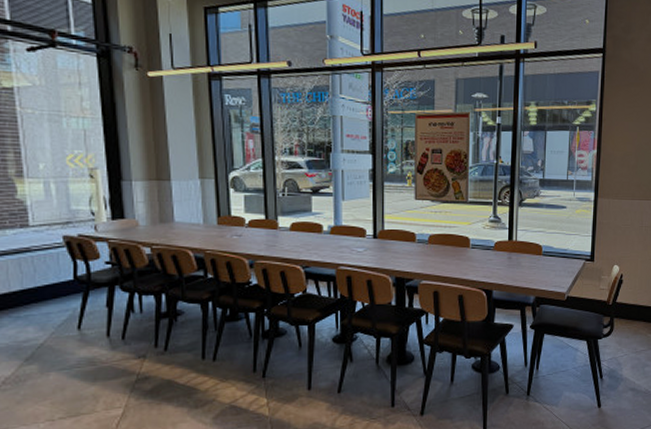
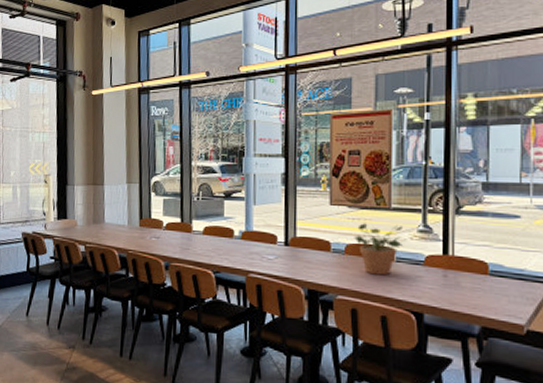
potted plant: none [436,215,481,261] -> present [354,223,407,276]

